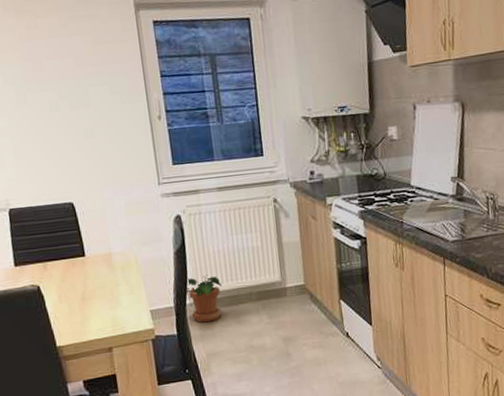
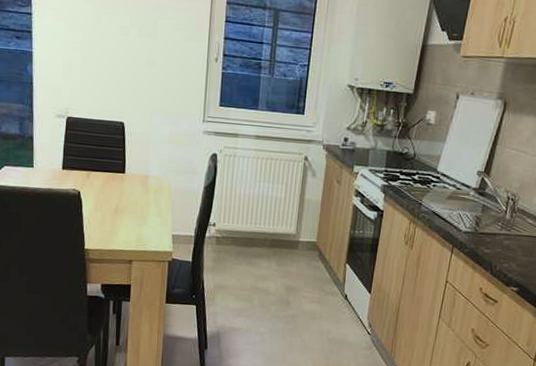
potted plant: present [187,275,222,323] -> none [208,213,241,257]

